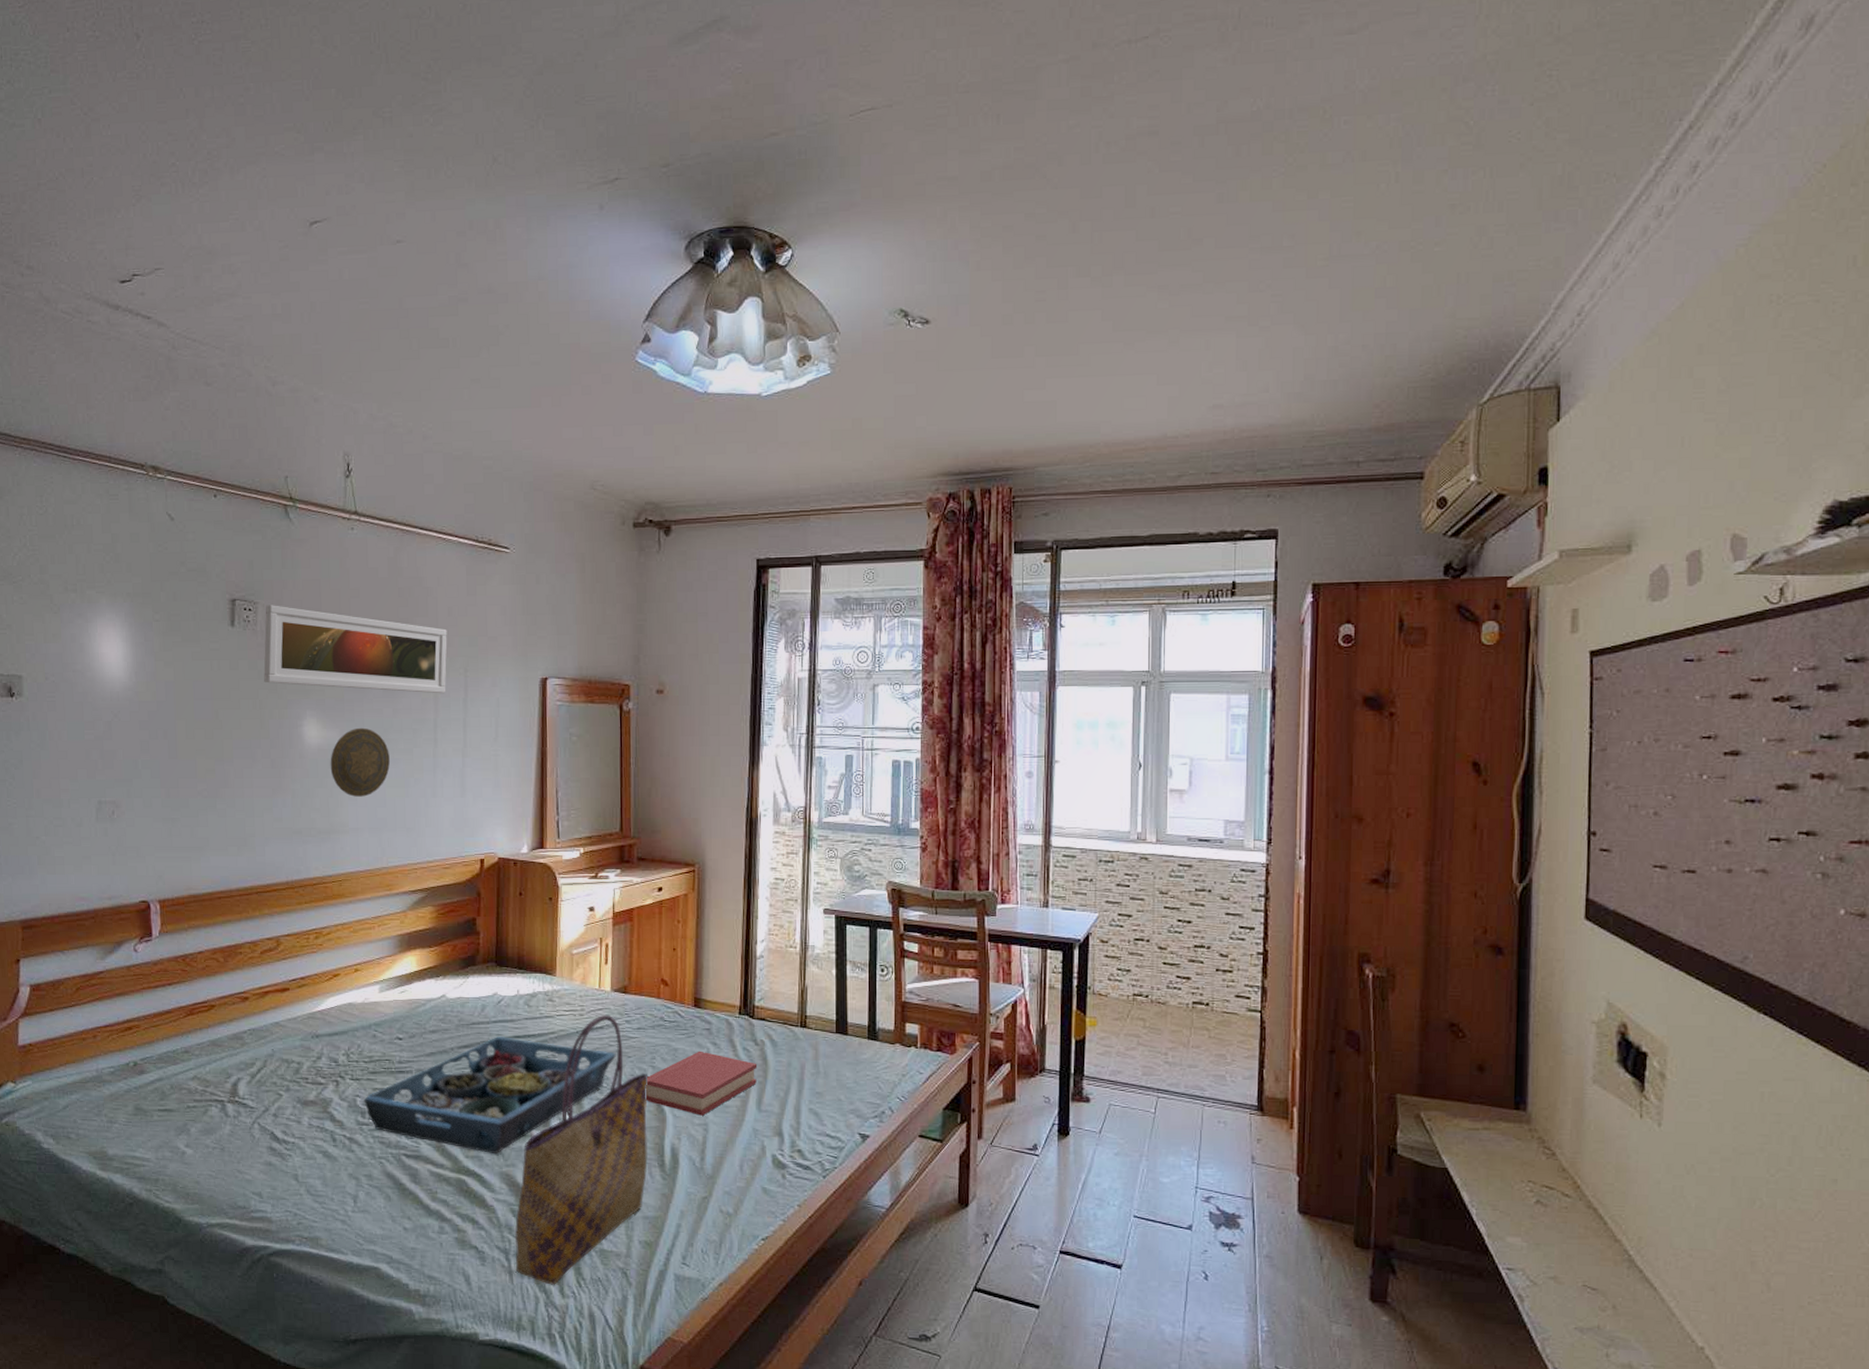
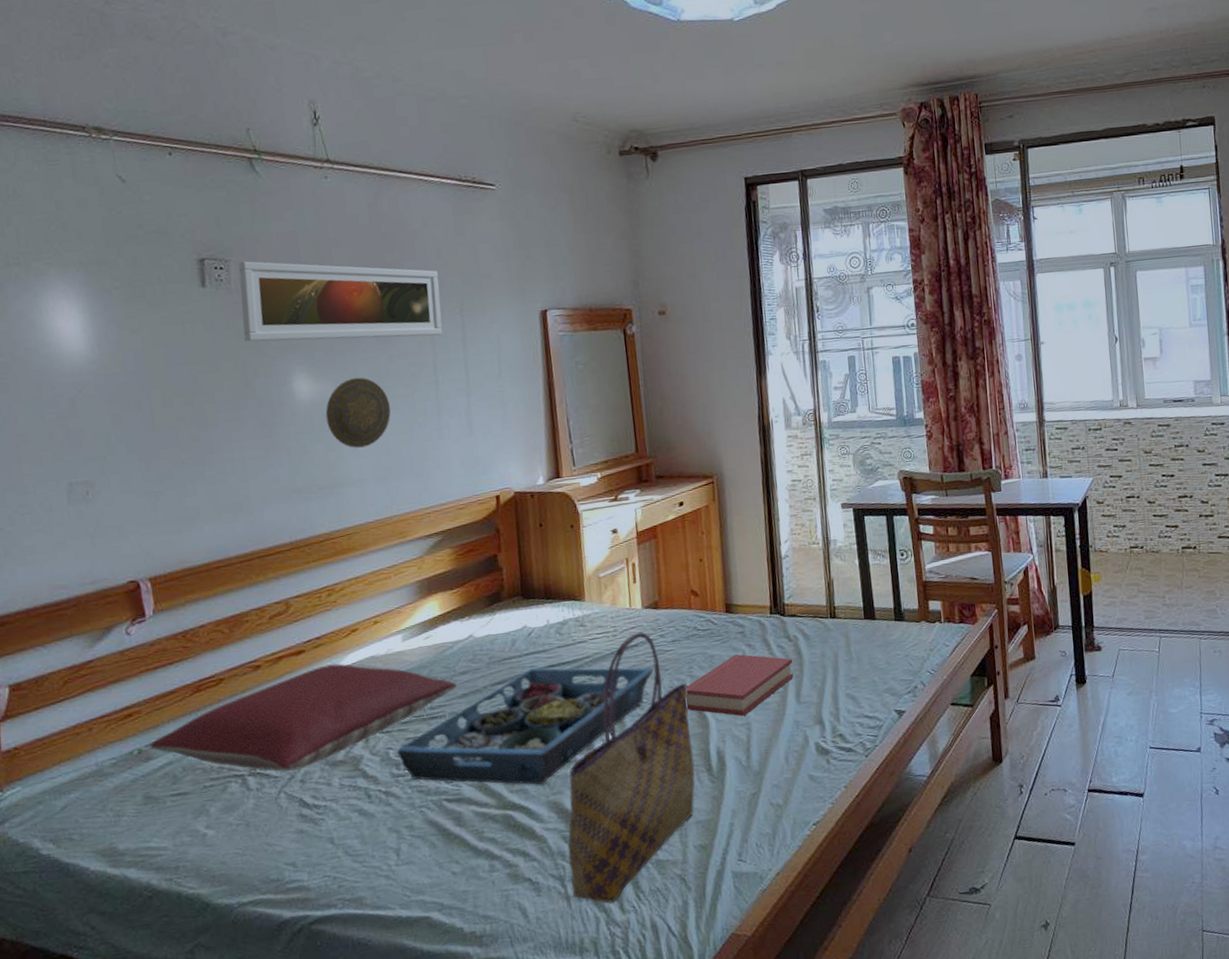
pillow: none [144,1004,425,1103] -> present [150,663,457,772]

